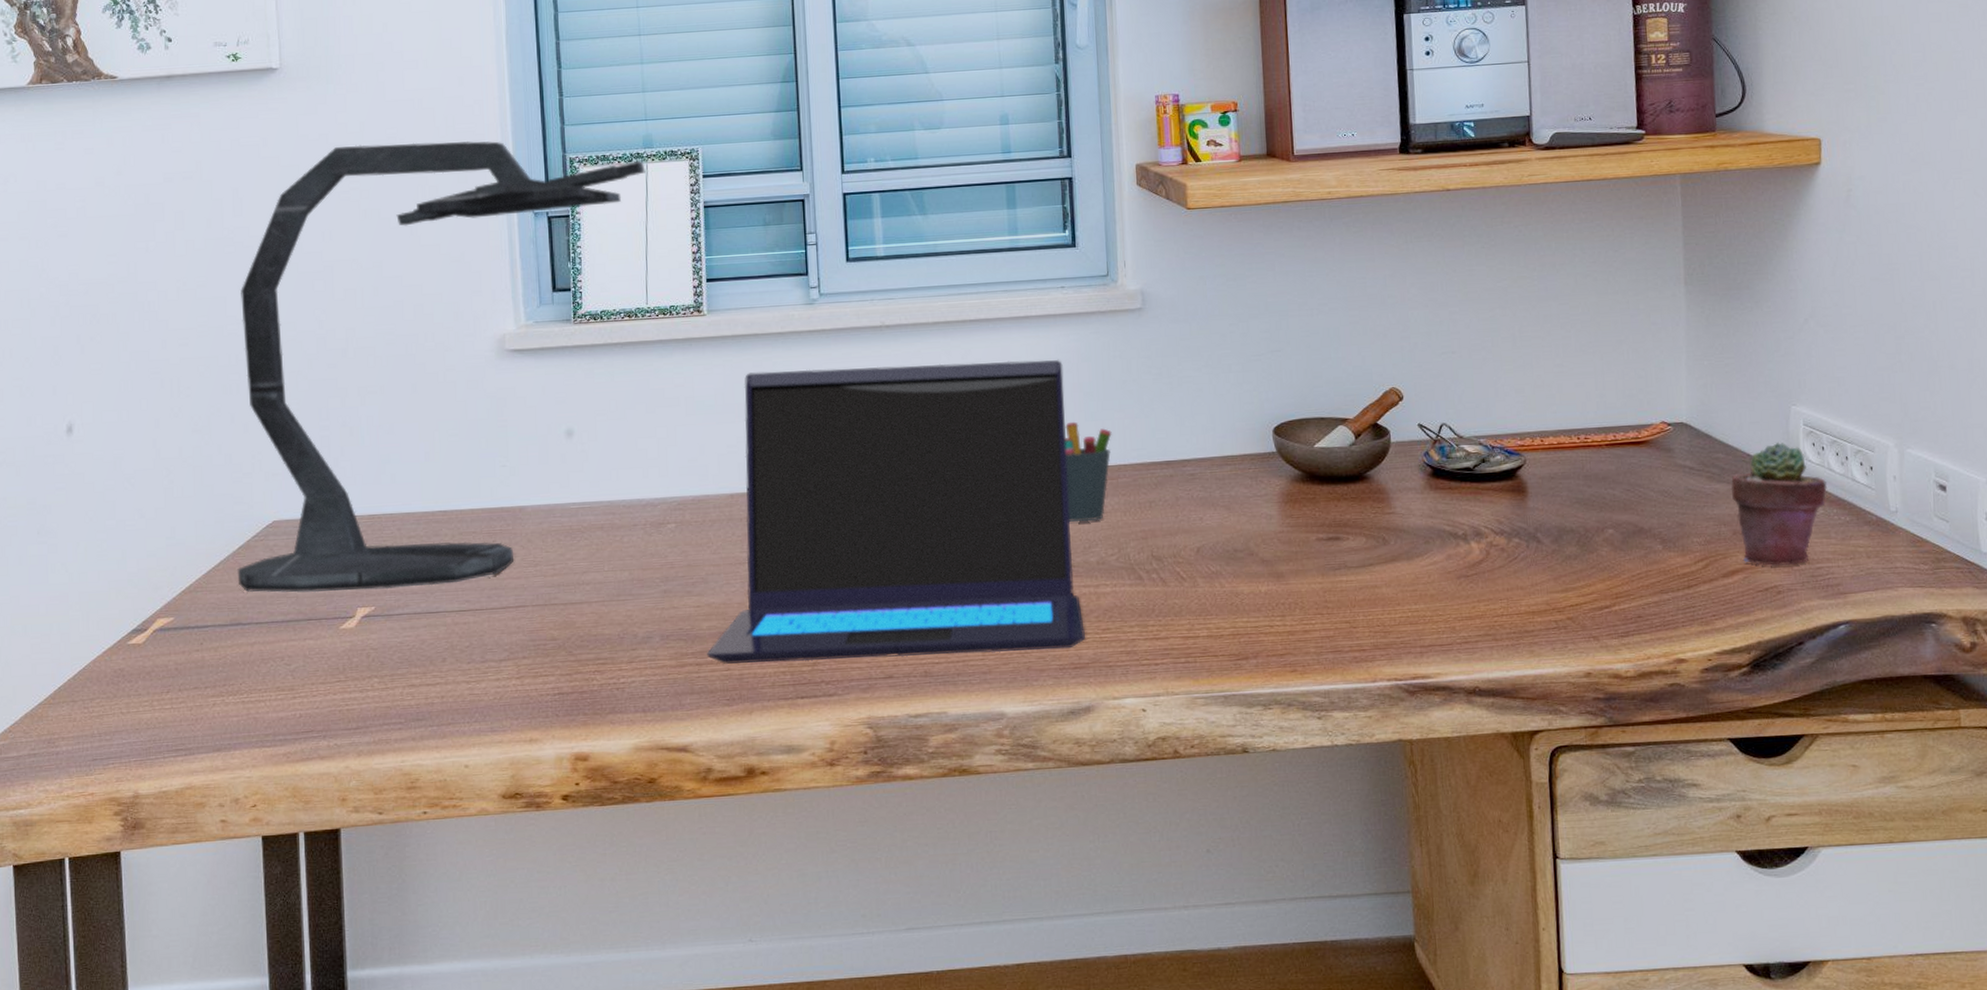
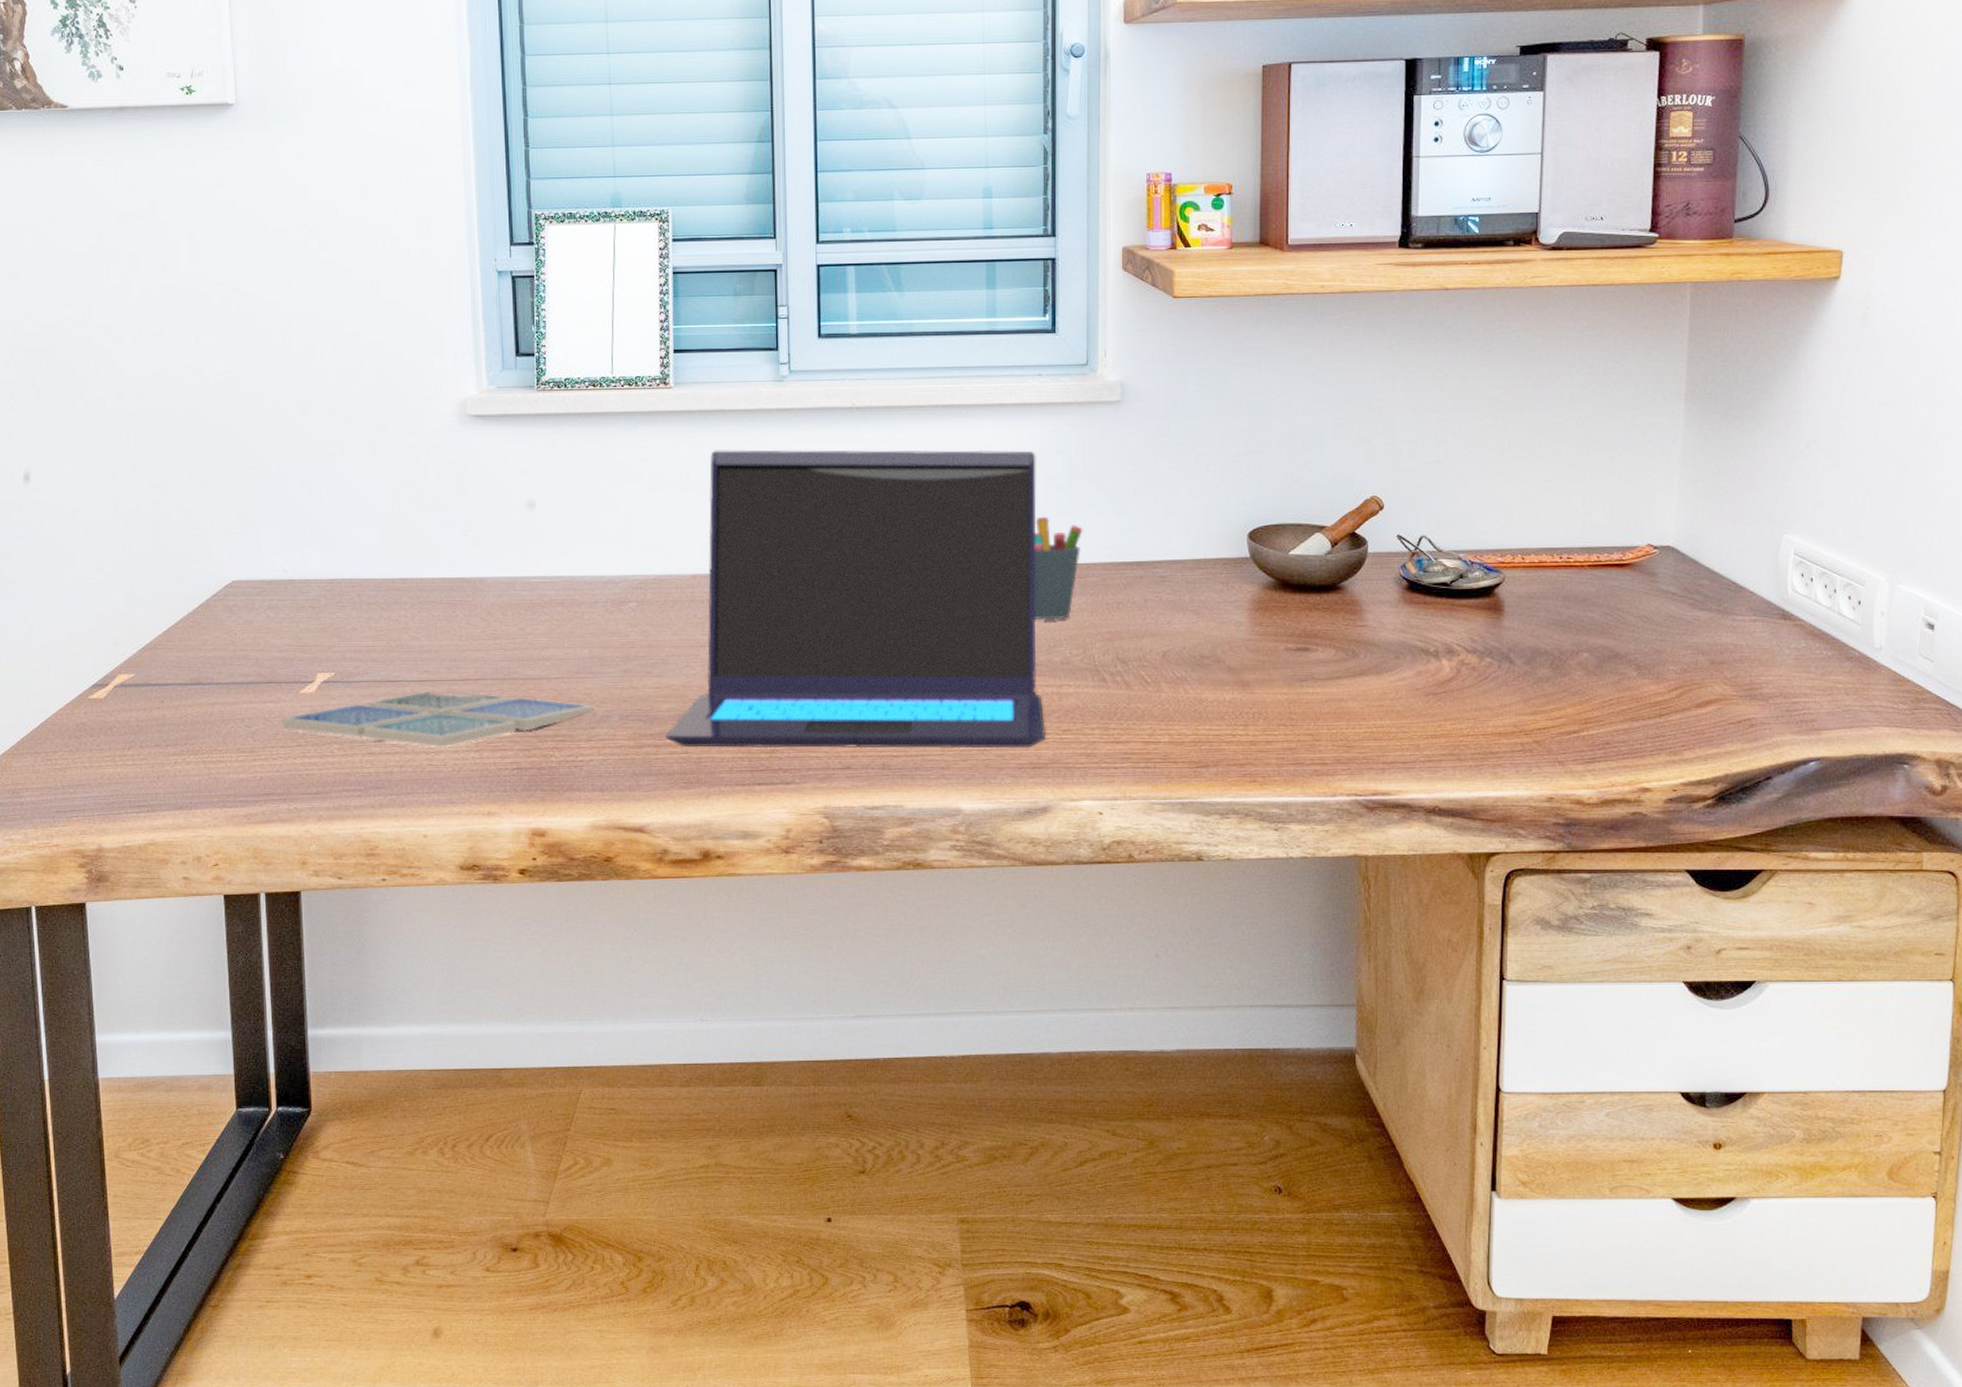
desk lamp: present [237,141,646,593] -> none [197,190,613,656]
drink coaster: none [321,619,635,677] -> present [281,690,594,748]
potted succulent: present [1730,442,1828,566] -> none [1712,571,1813,699]

